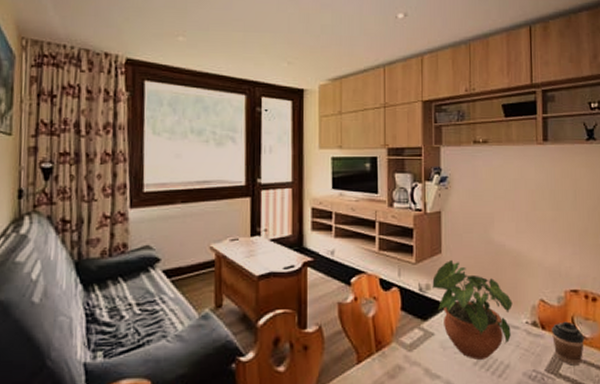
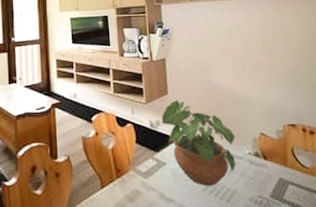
coffee cup: present [551,321,585,365] -> none [272,152,306,192]

